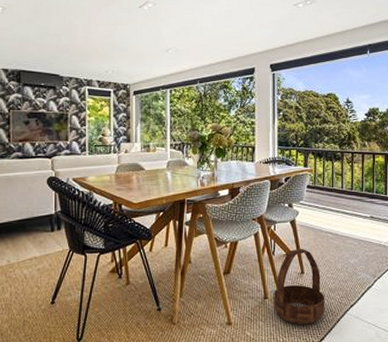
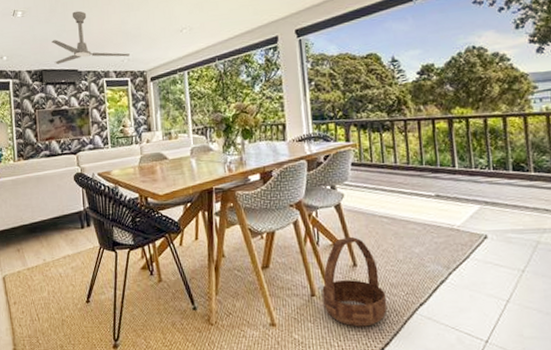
ceiling fan: none [33,16,114,68] -> present [52,11,130,65]

